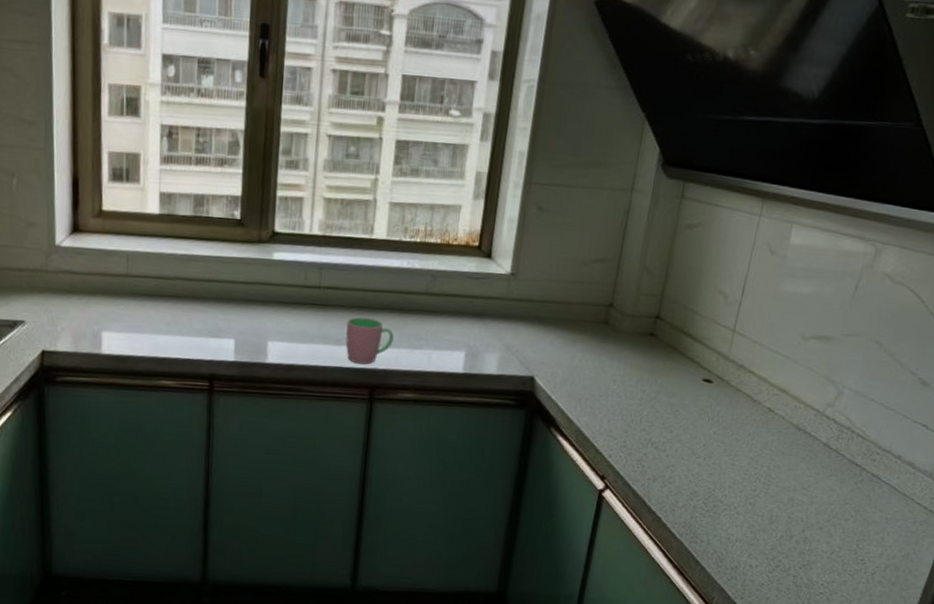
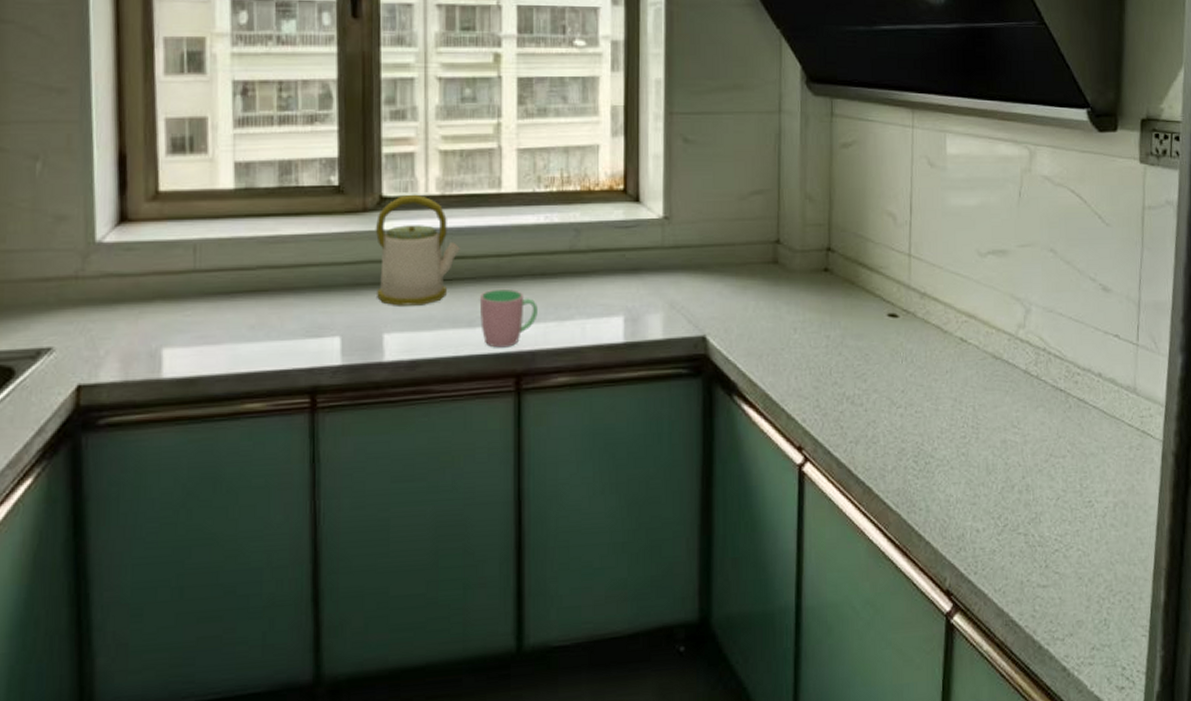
kettle: none [265,232,334,323] -> present [375,194,460,306]

